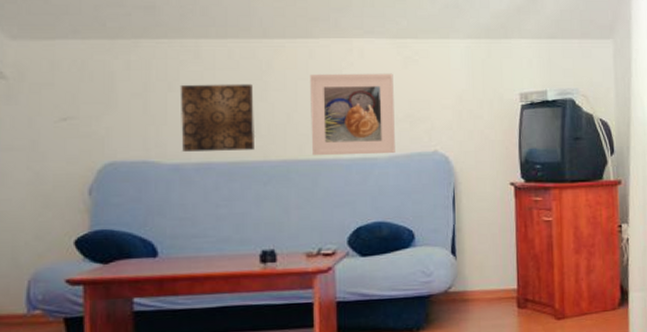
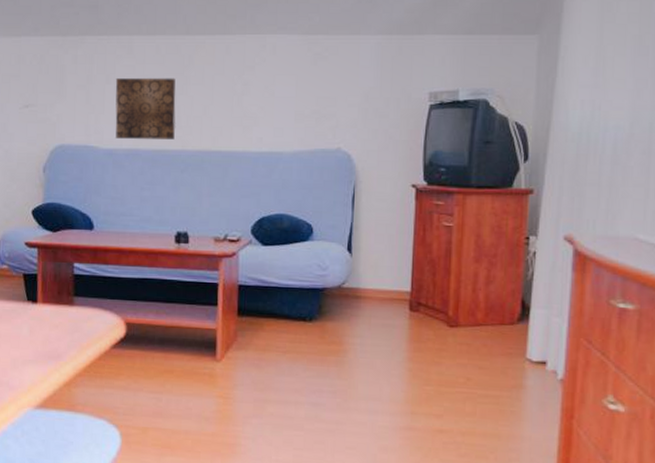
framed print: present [310,73,395,156] -> none [223,69,303,149]

